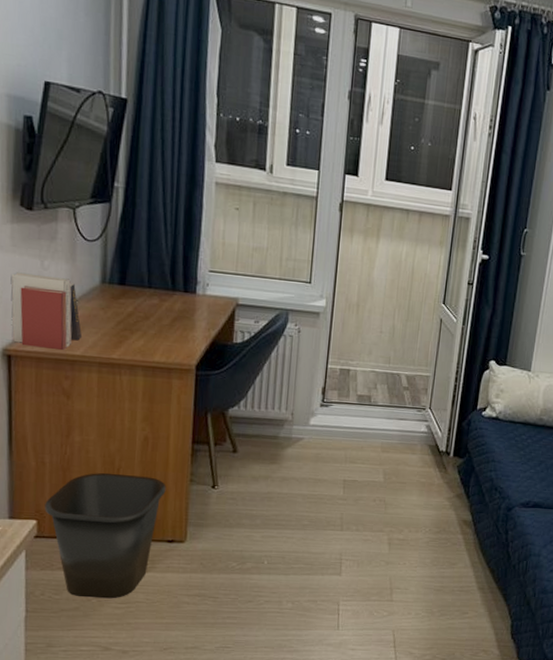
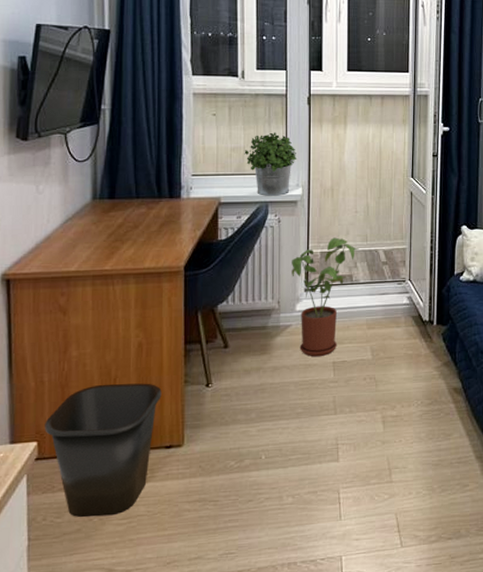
books: present [11,272,83,351] -> none [8,199,77,269]
potted plant: none [266,236,324,305] -> present [244,132,297,196]
house plant: none [308,355,381,473] -> present [292,237,359,356]

